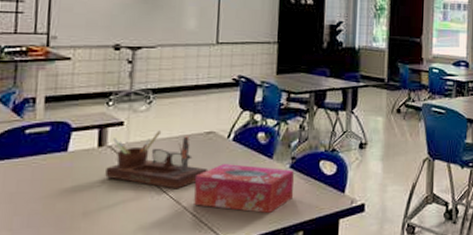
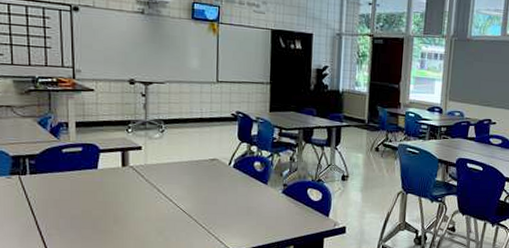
desk organizer: present [105,130,207,190] -> none [130,155,213,205]
tissue box: present [194,164,294,214] -> none [203,187,286,230]

